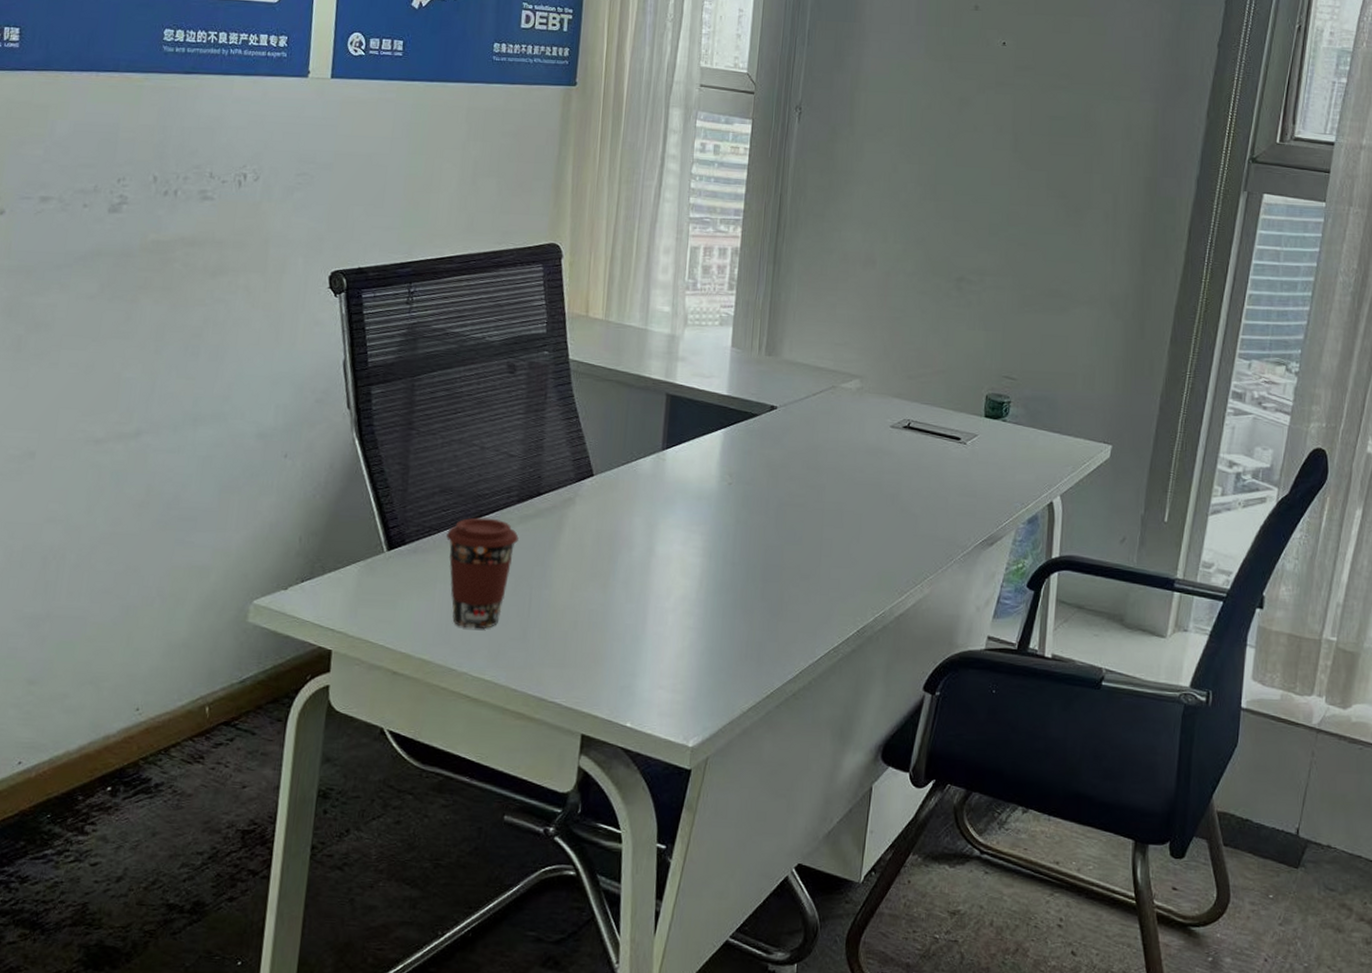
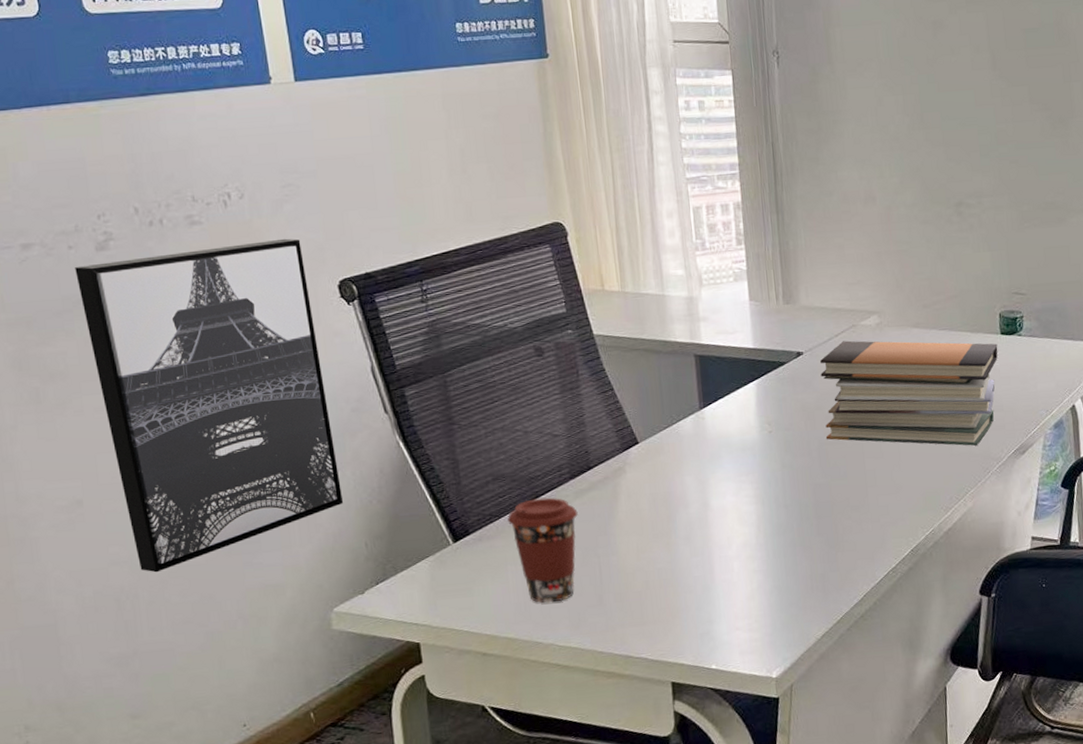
wall art: none [74,224,303,536] -> present [75,238,344,573]
book stack: none [786,401,980,529] -> present [819,340,998,446]

